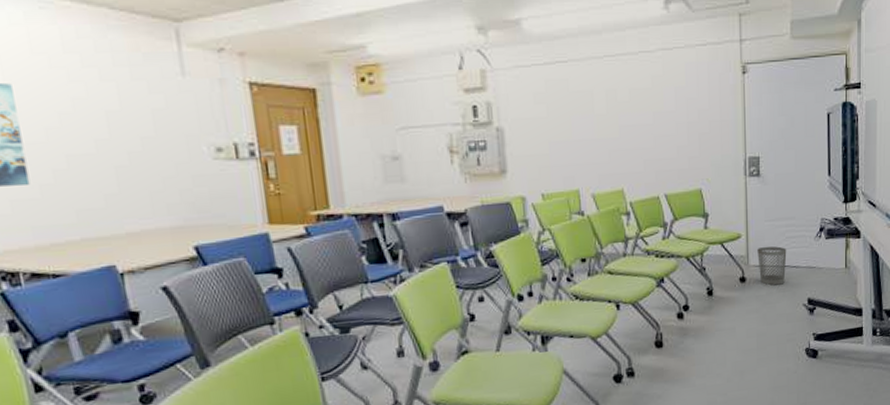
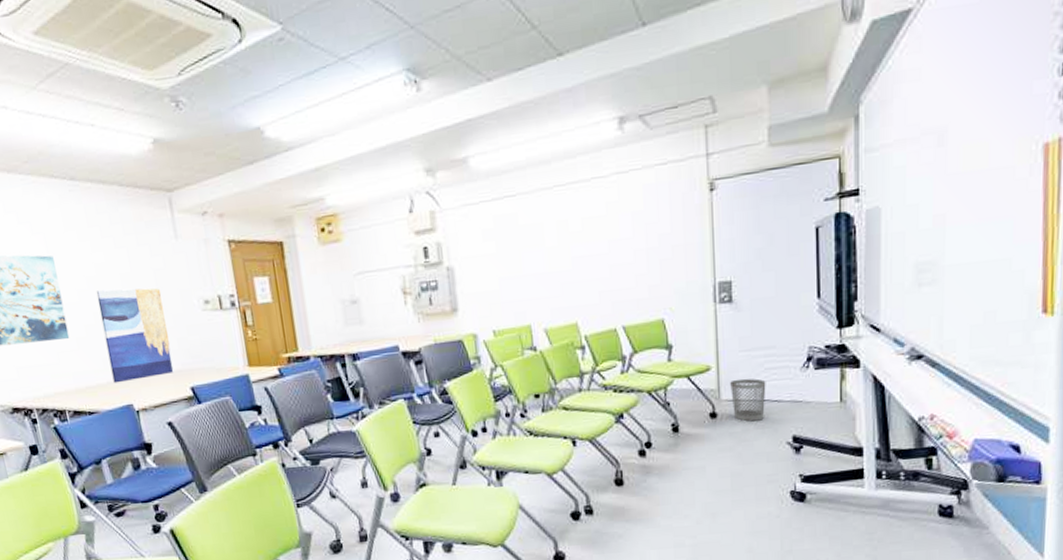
wall art: none [70,128,174,241] -> present [96,288,174,384]

